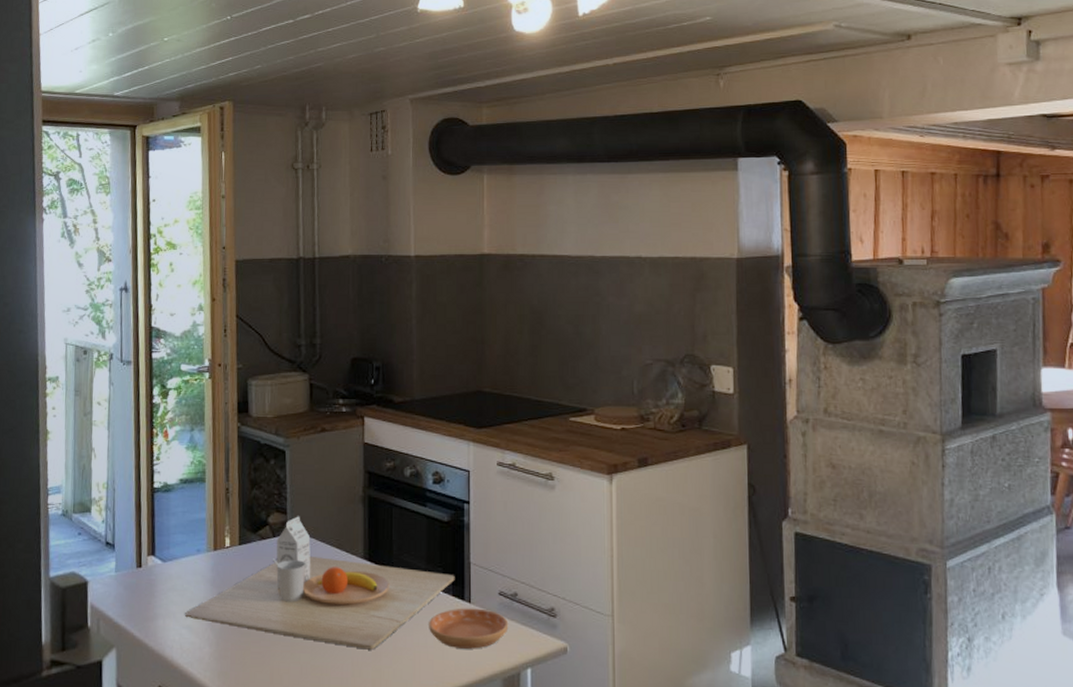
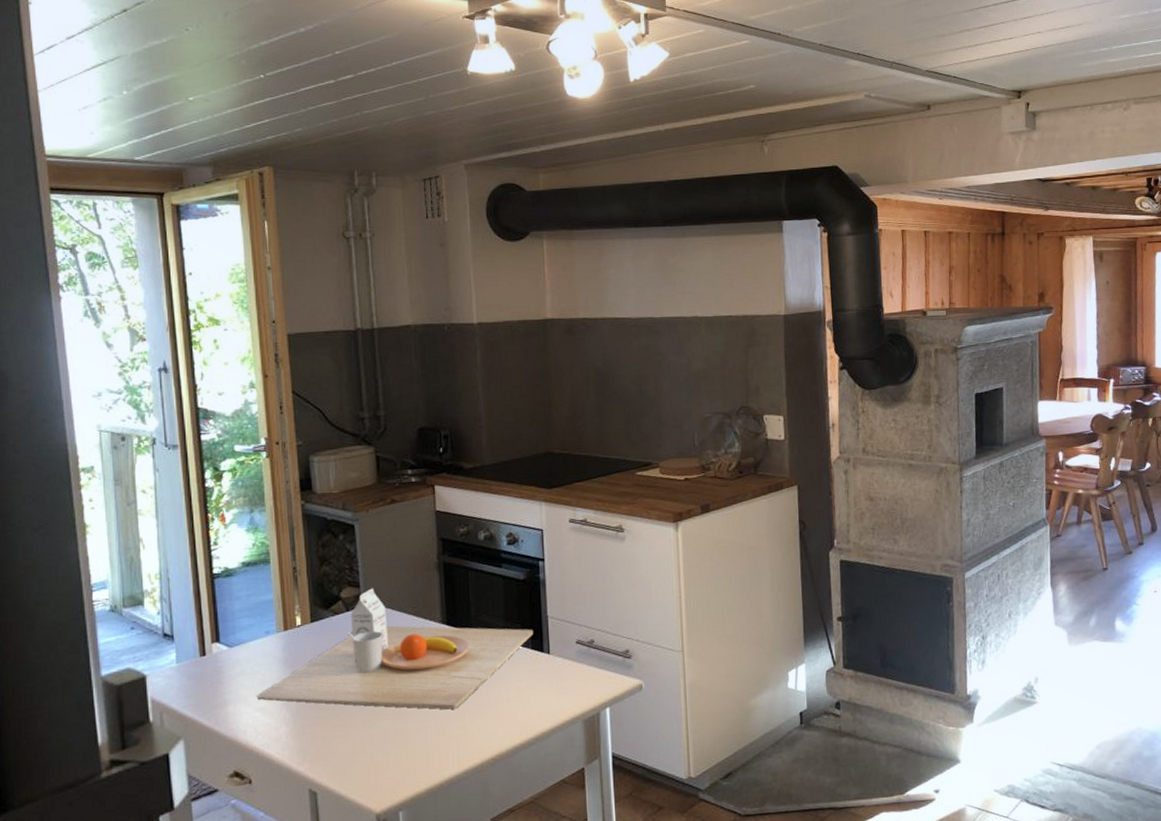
saucer: present [429,608,509,649] -> none [510,658,587,698]

